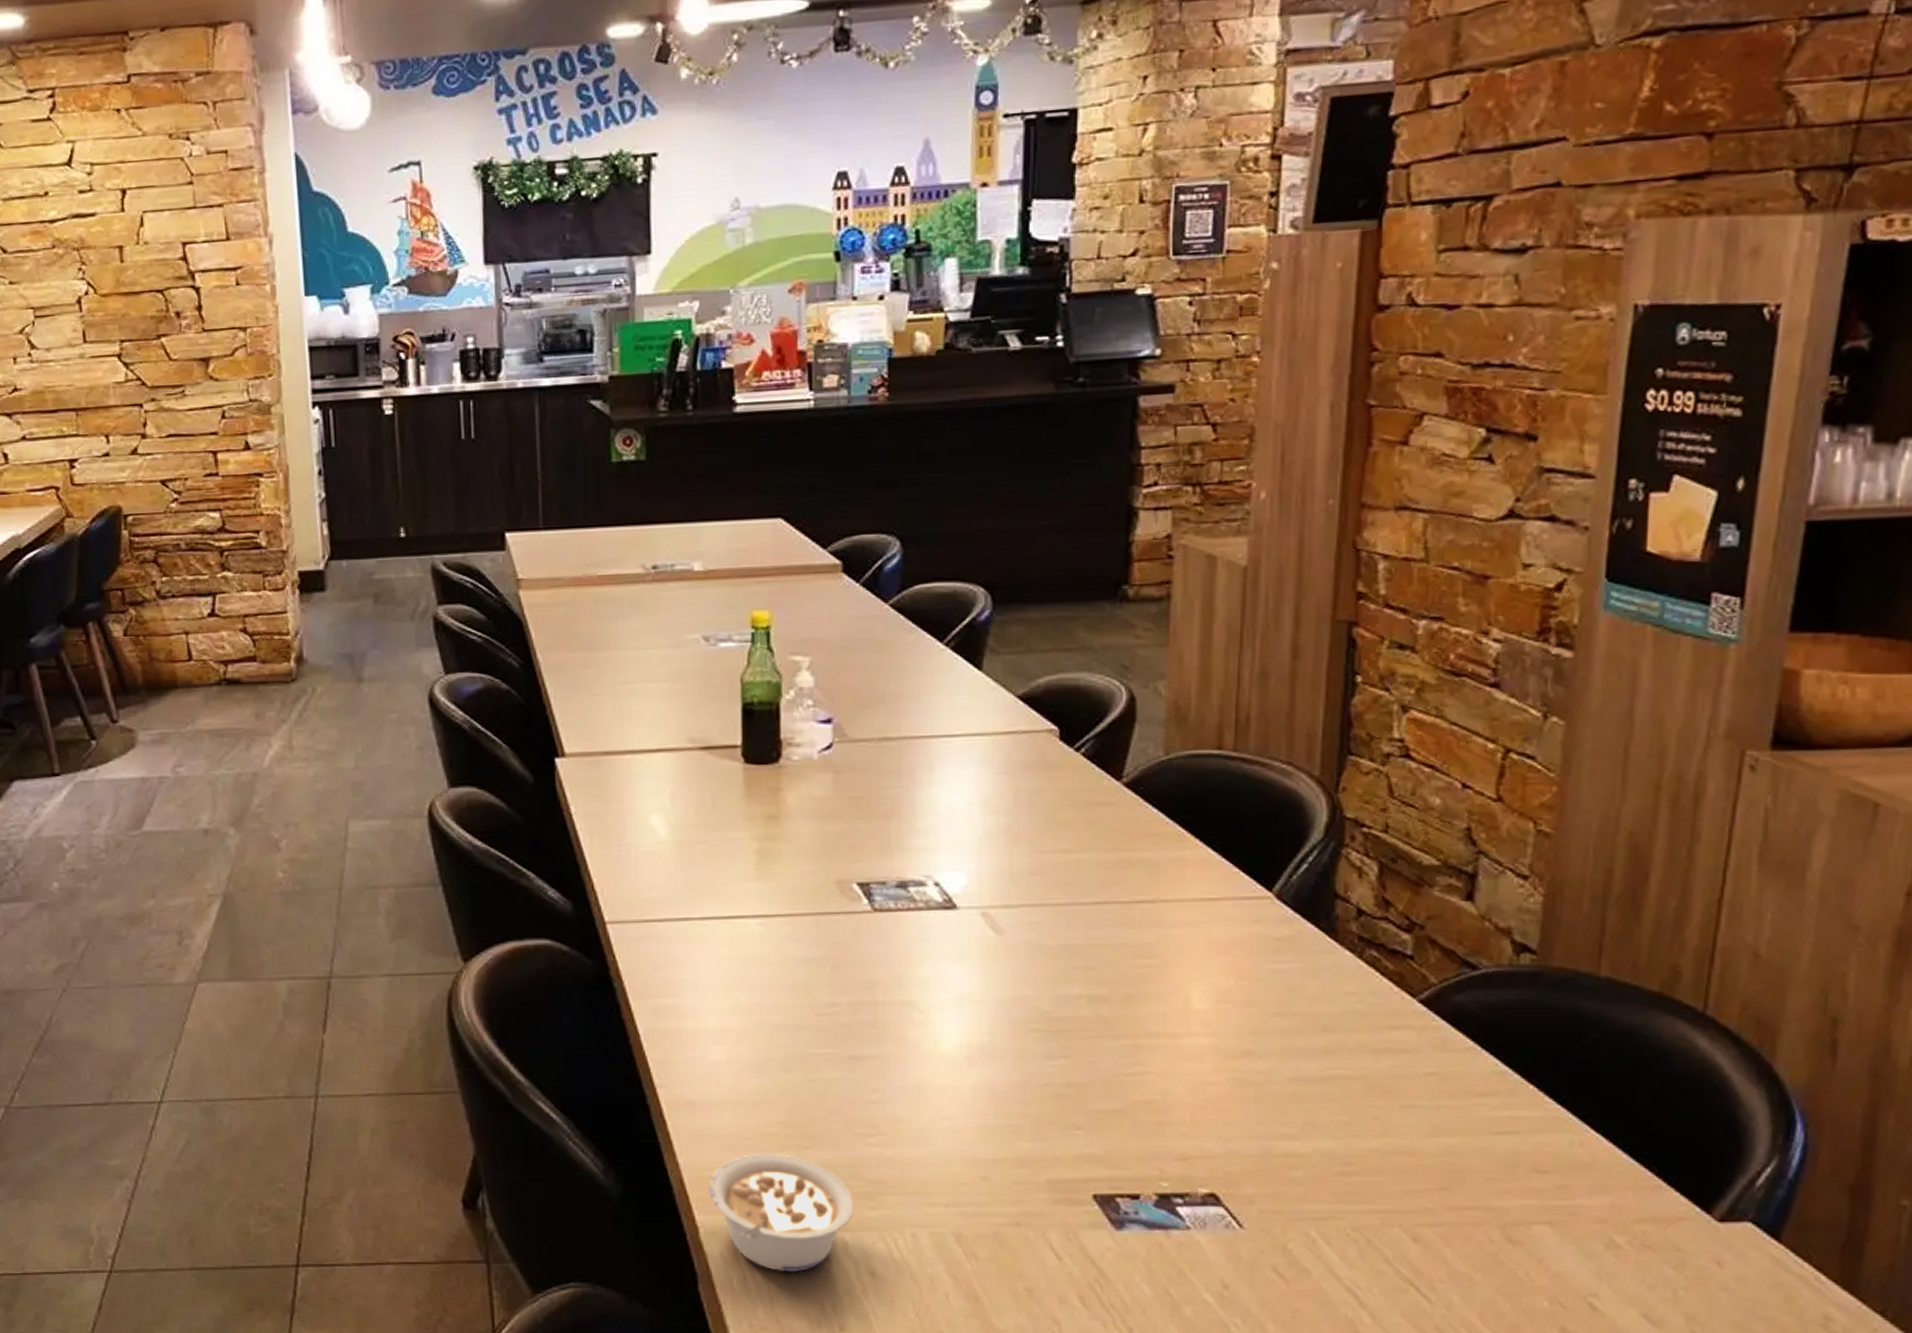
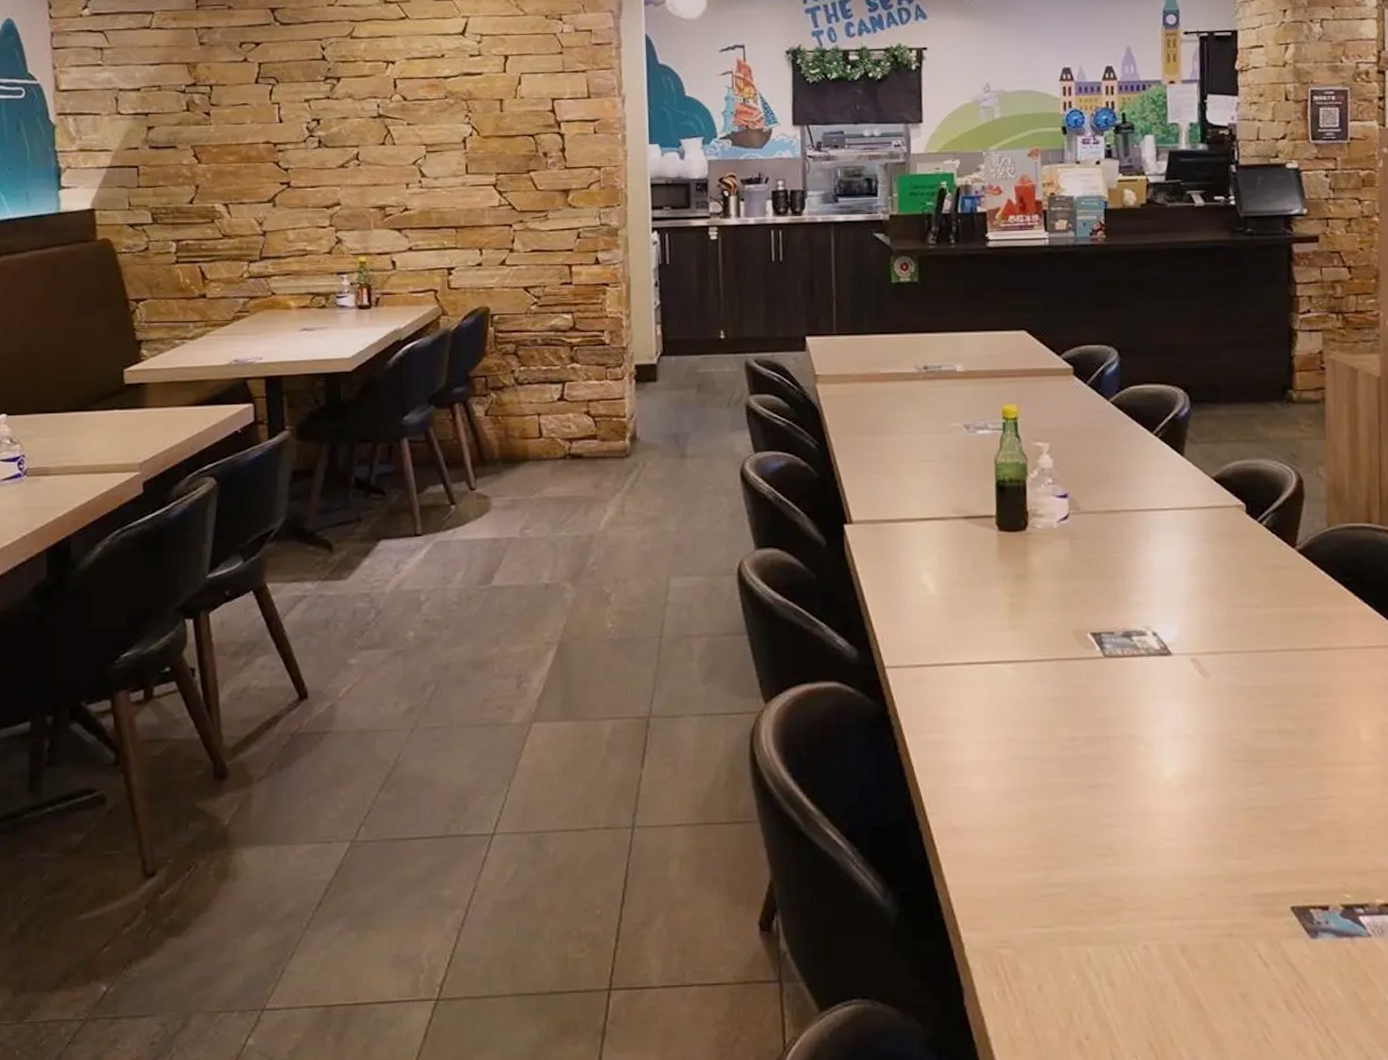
legume: present [709,1153,854,1273] -> none [972,873,1095,985]

